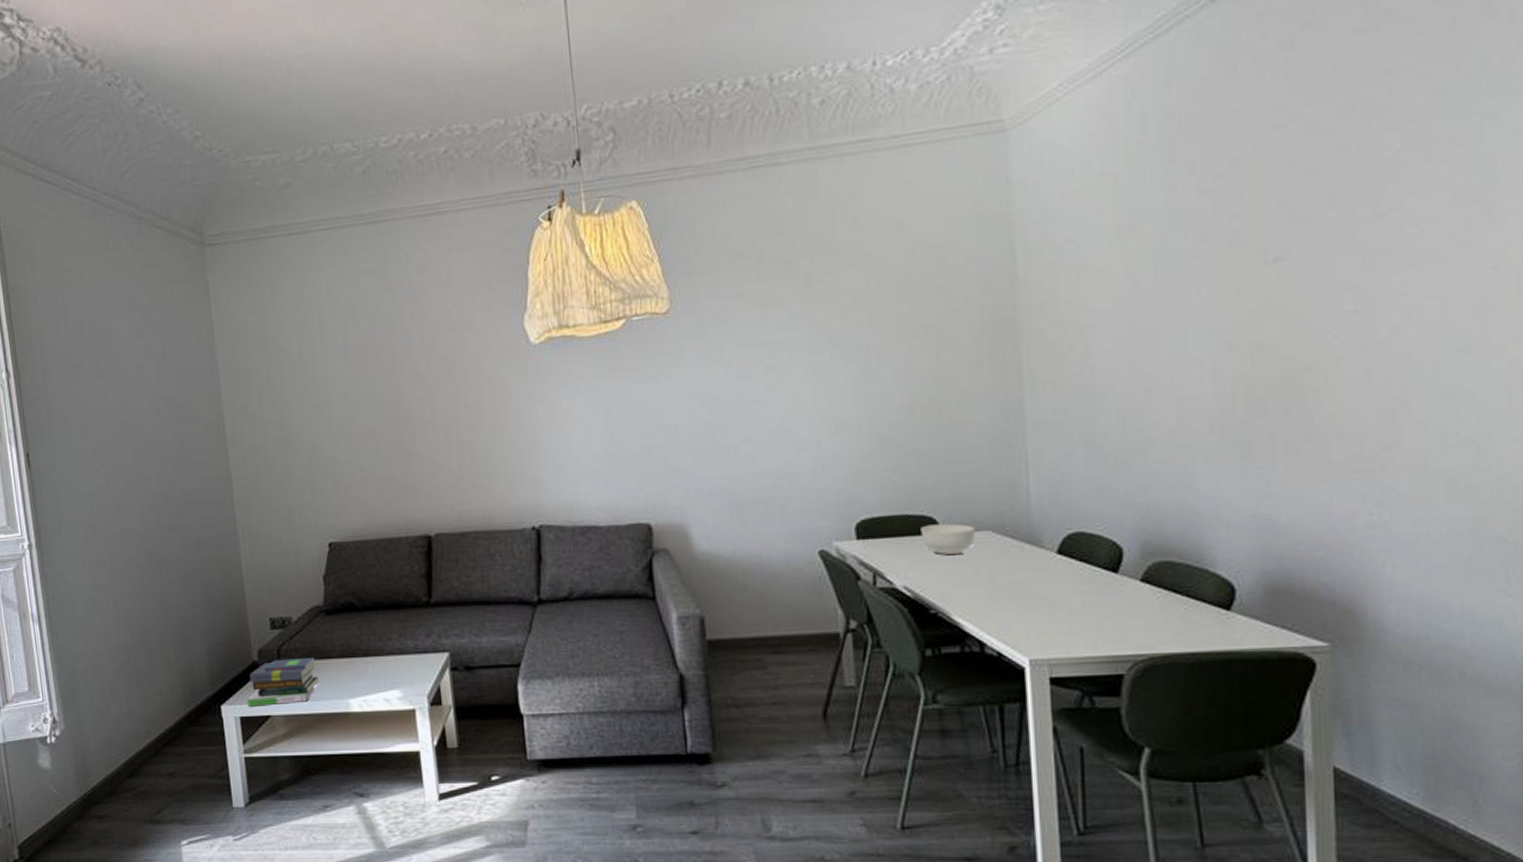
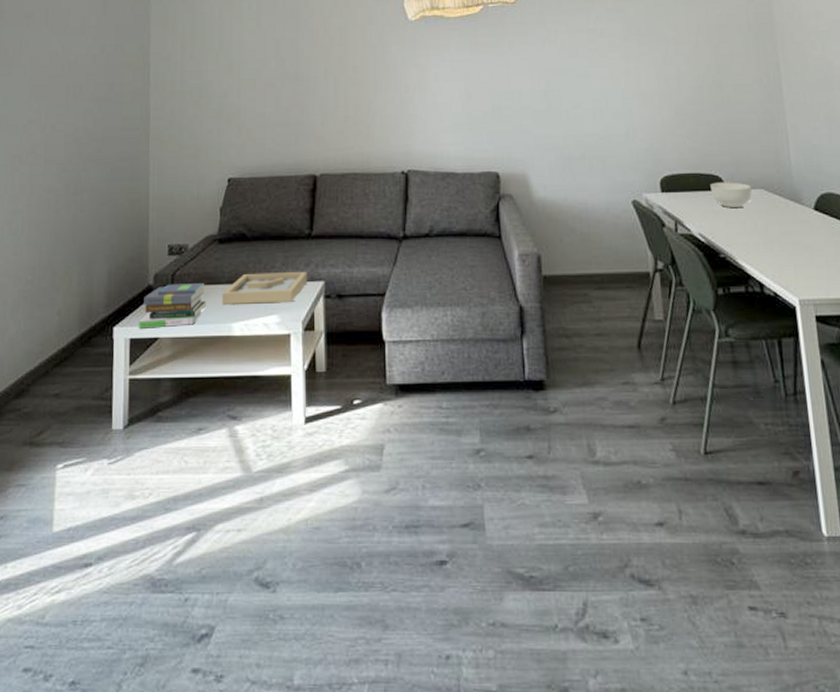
decorative tray: none [335,643,430,680] -> present [222,272,308,304]

